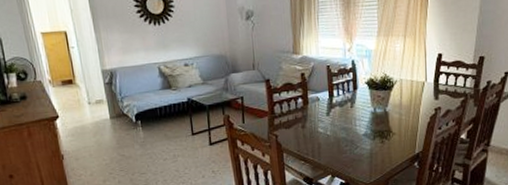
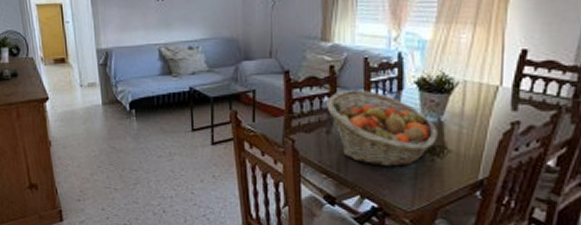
fruit basket: none [300,90,385,151] -> present [326,89,438,167]

